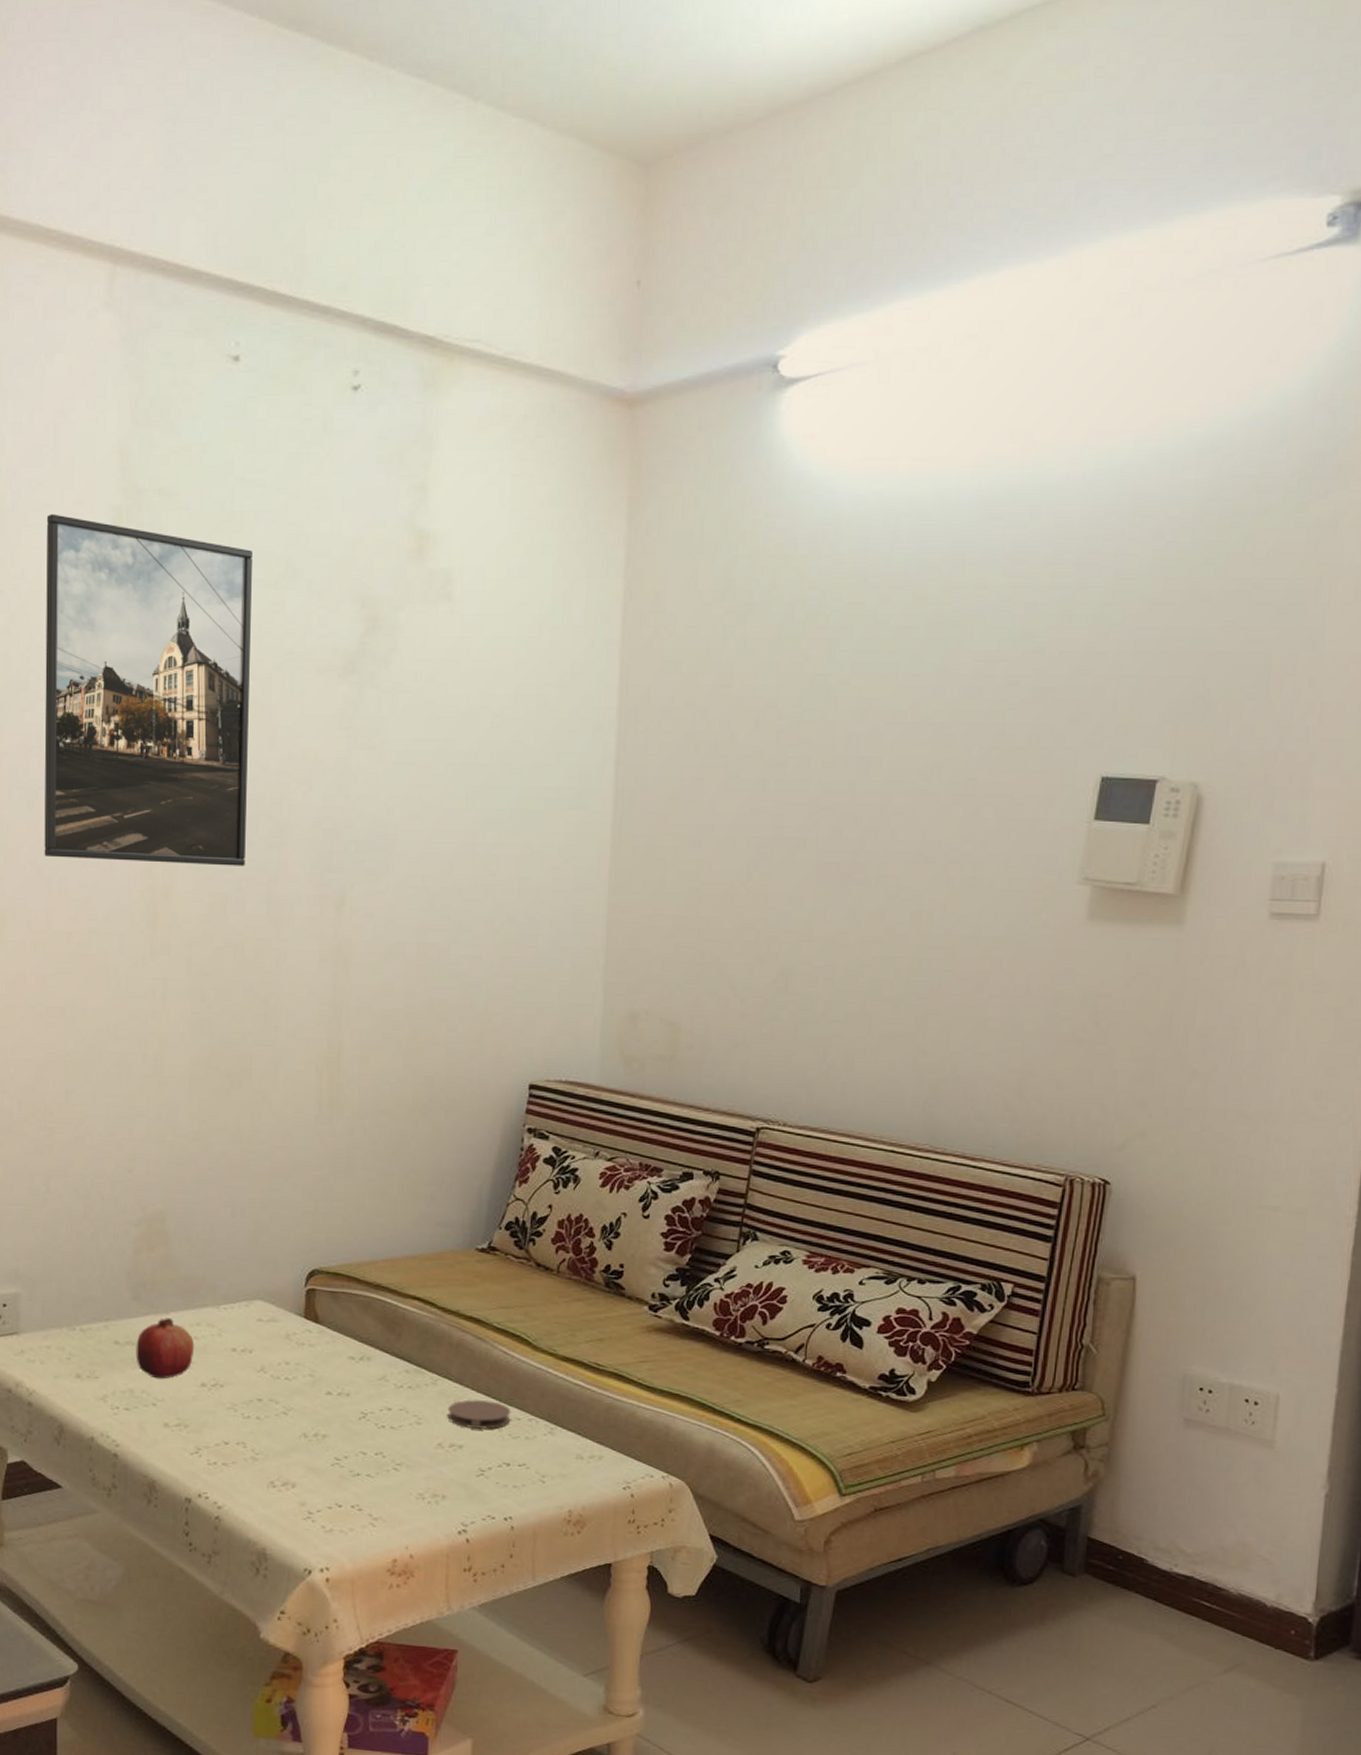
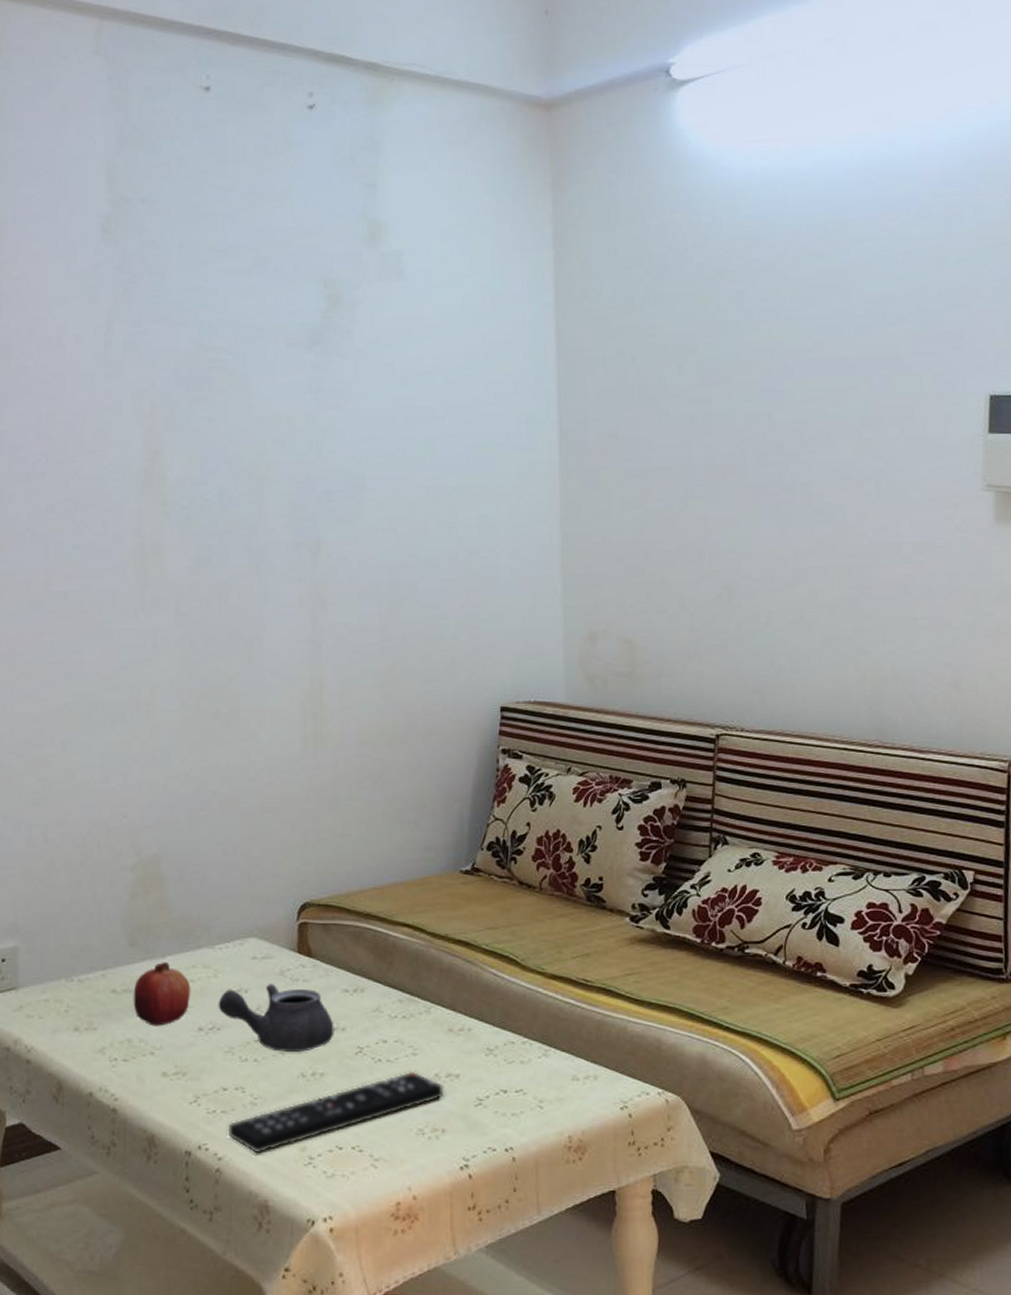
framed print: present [44,514,252,866] -> none [42,223,227,523]
teapot: none [222,1346,339,1414] -> present [218,984,334,1053]
remote control: none [228,1438,447,1506] -> present [228,1071,445,1154]
coaster: present [447,1399,511,1429] -> none [442,1024,505,1055]

